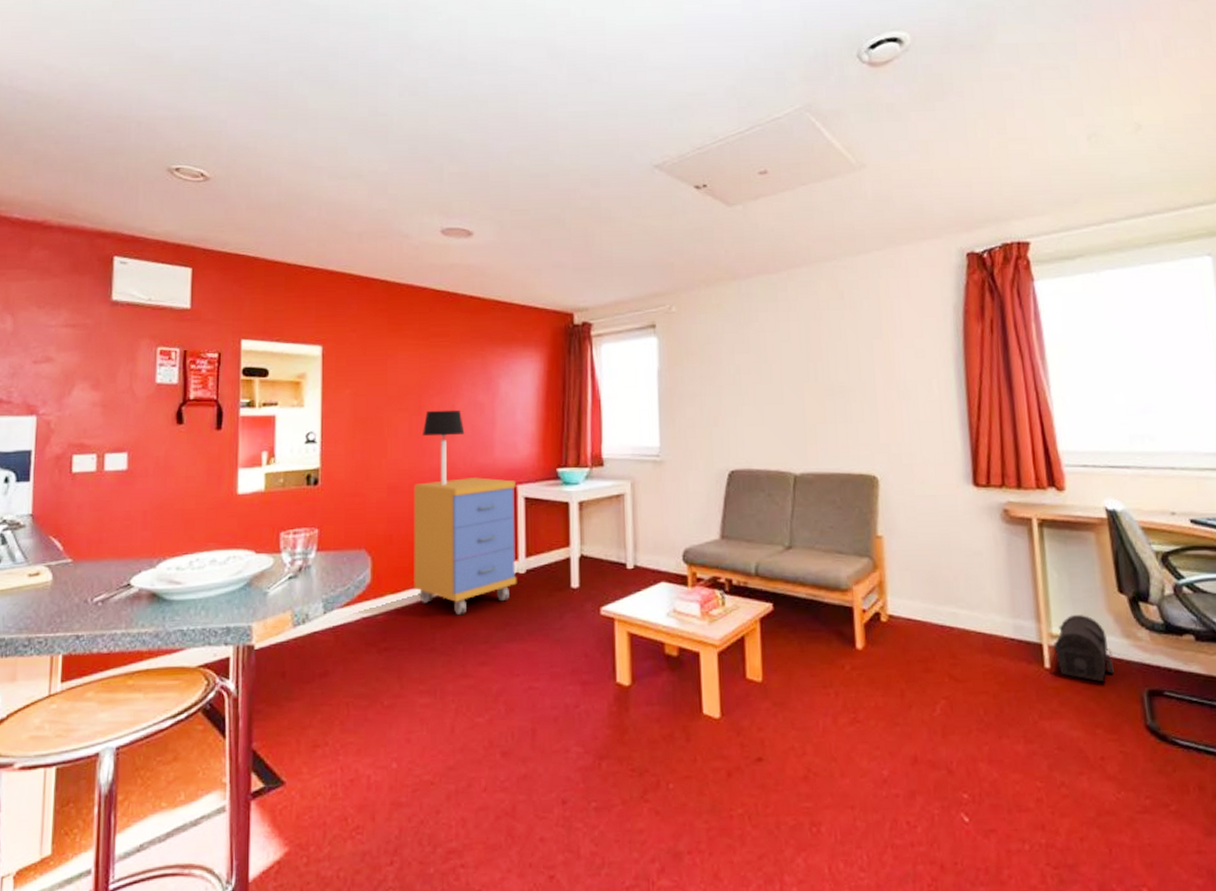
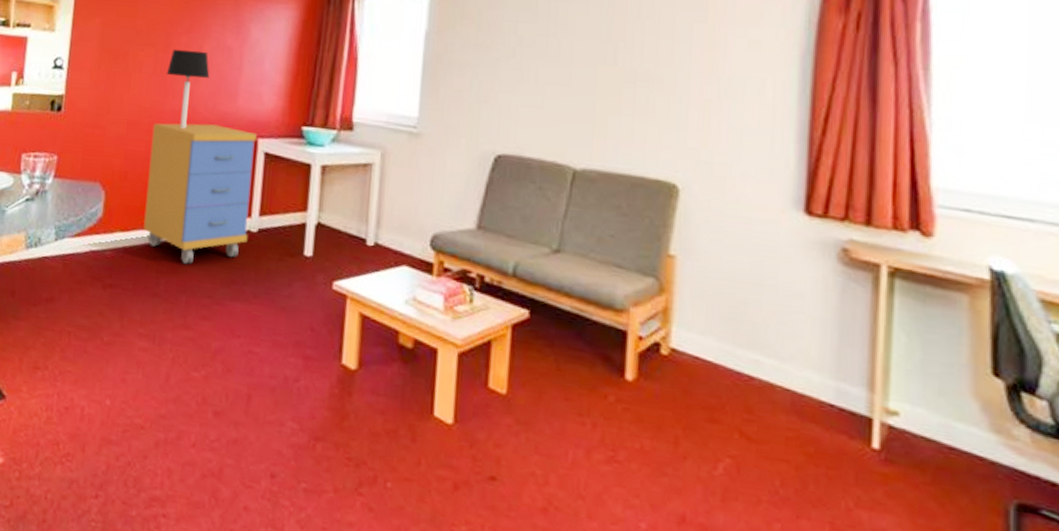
treasure chest: present [1052,615,1114,682] -> none [887,391,971,480]

